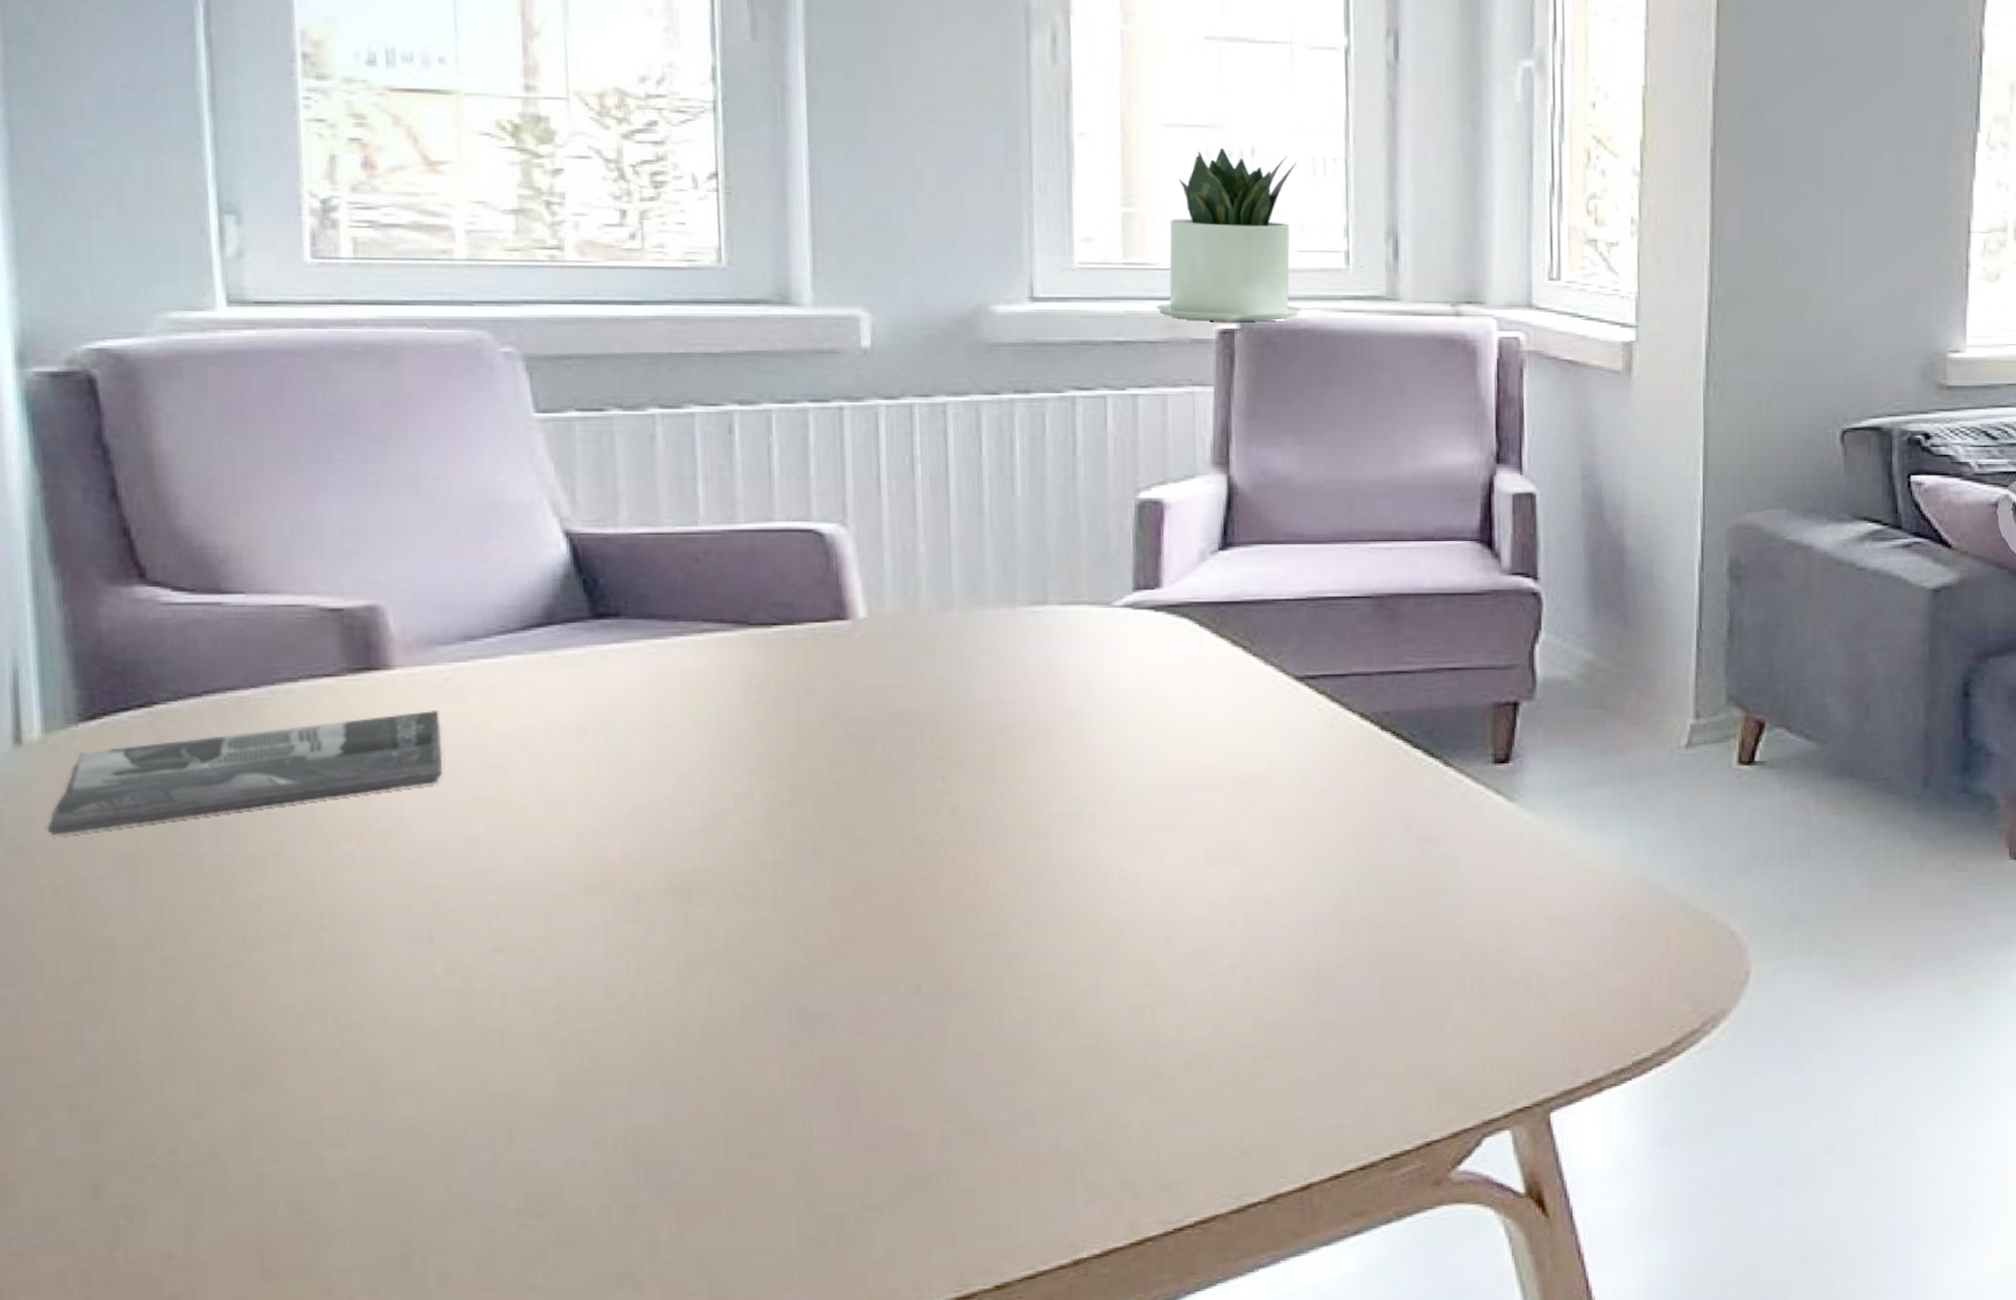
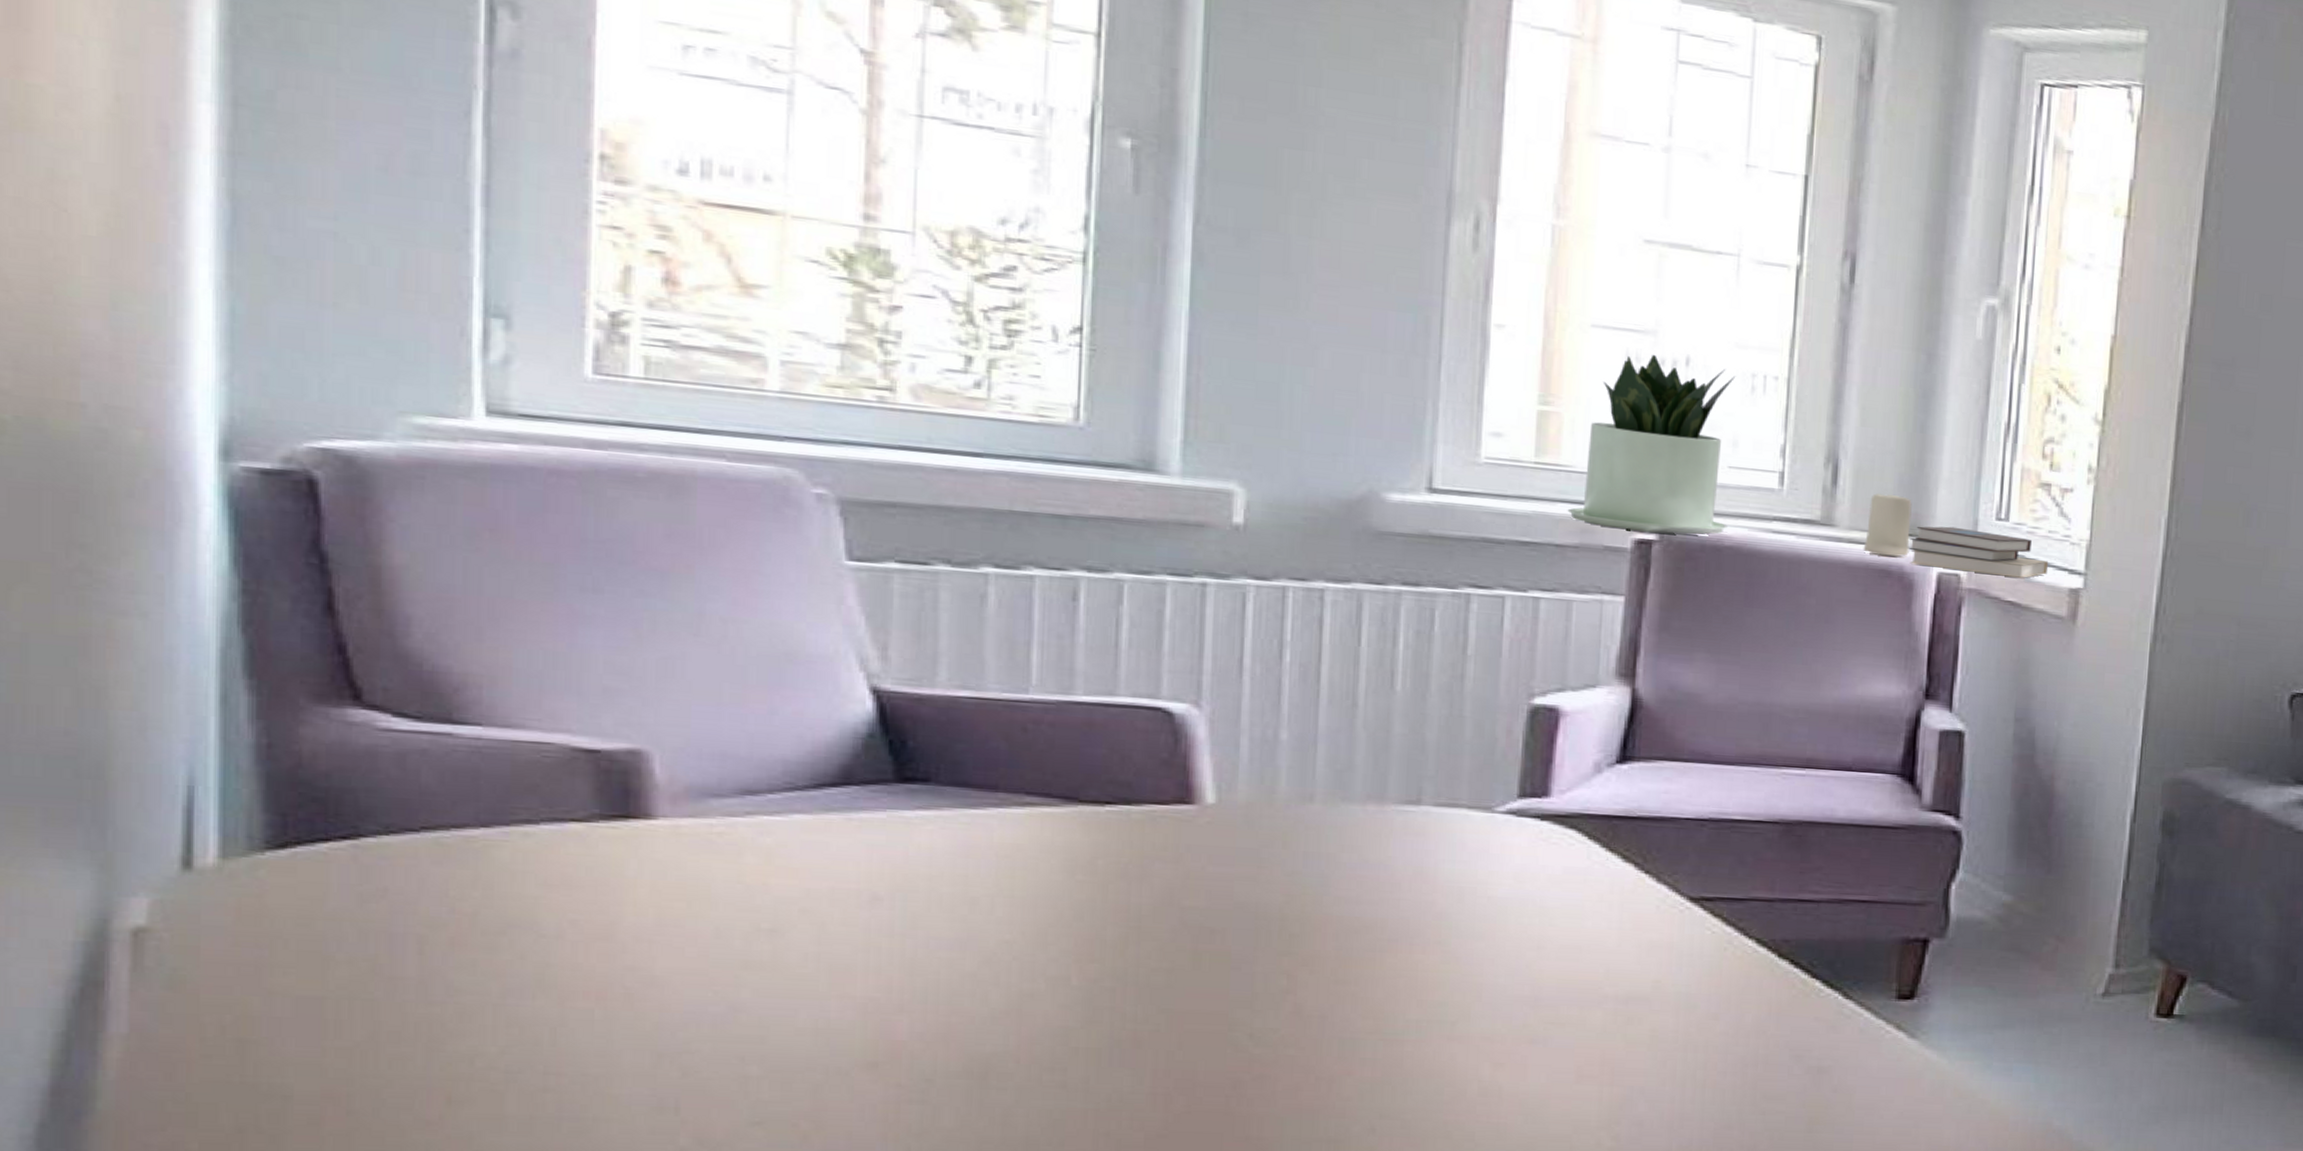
magazine: present [47,709,443,835] -> none [216,865,707,971]
candle: none [1427,264,1470,325] -> present [1863,493,1912,557]
books: none [1470,290,1602,336] -> present [1909,526,2049,578]

